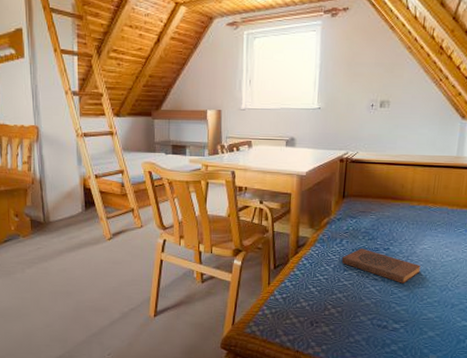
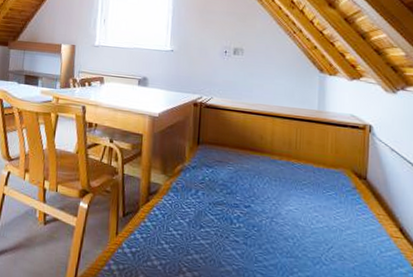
book: present [341,248,421,283] -> none [197,203,288,250]

